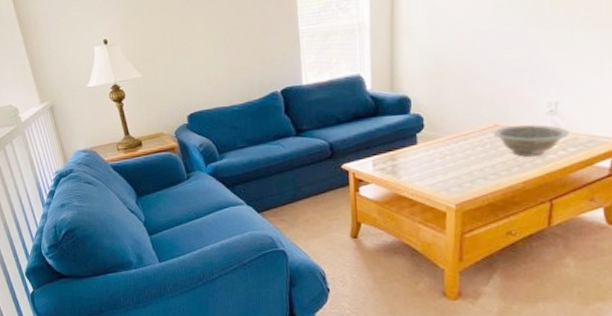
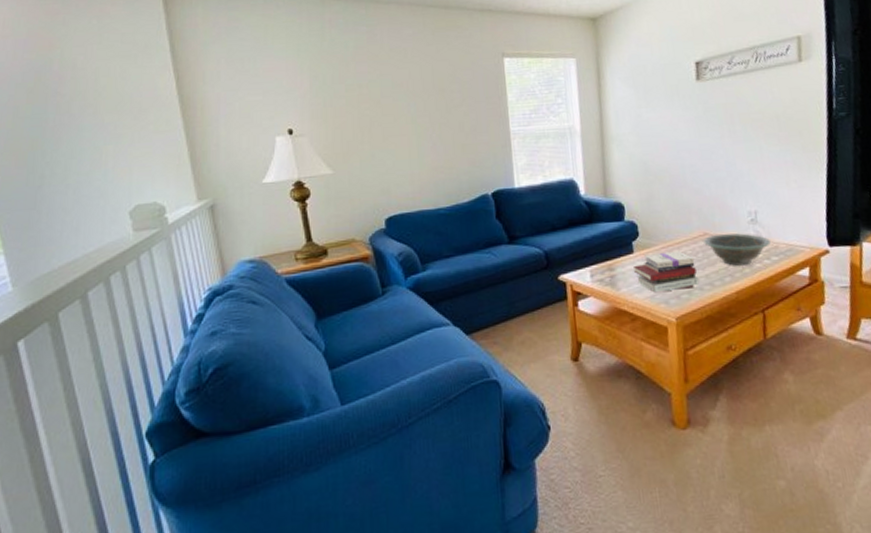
books: none [416,142,484,181] -> present [634,250,699,293]

